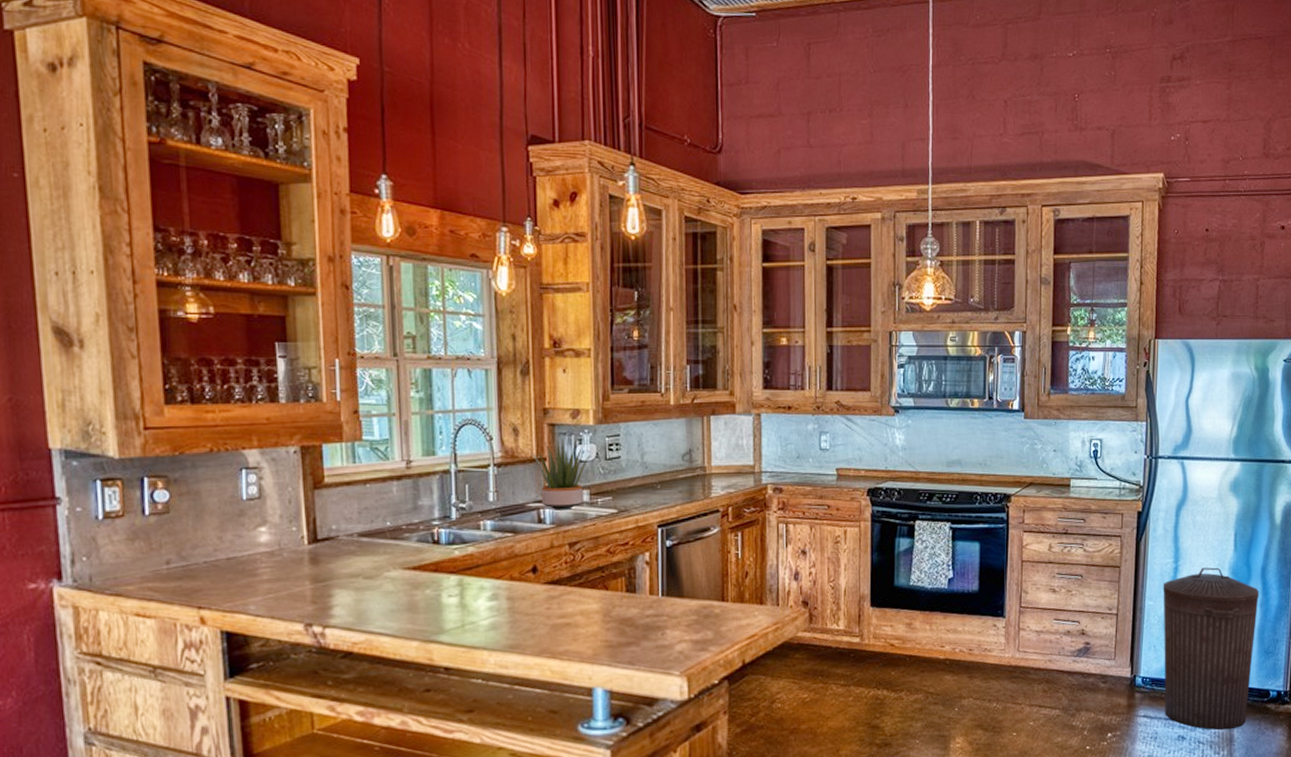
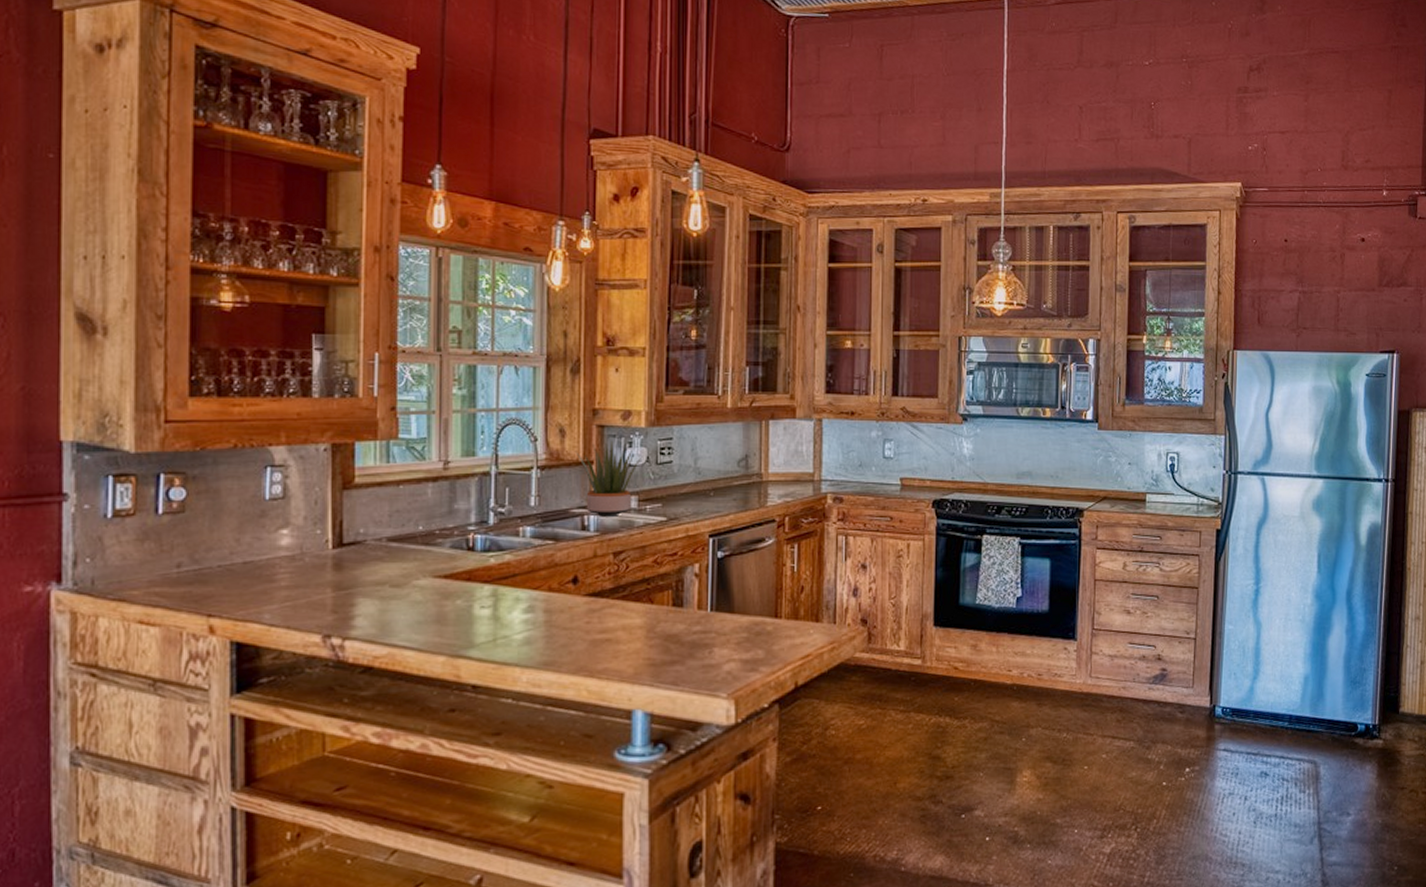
trash can: present [1163,567,1259,730] -> none [1243,590,1344,767]

